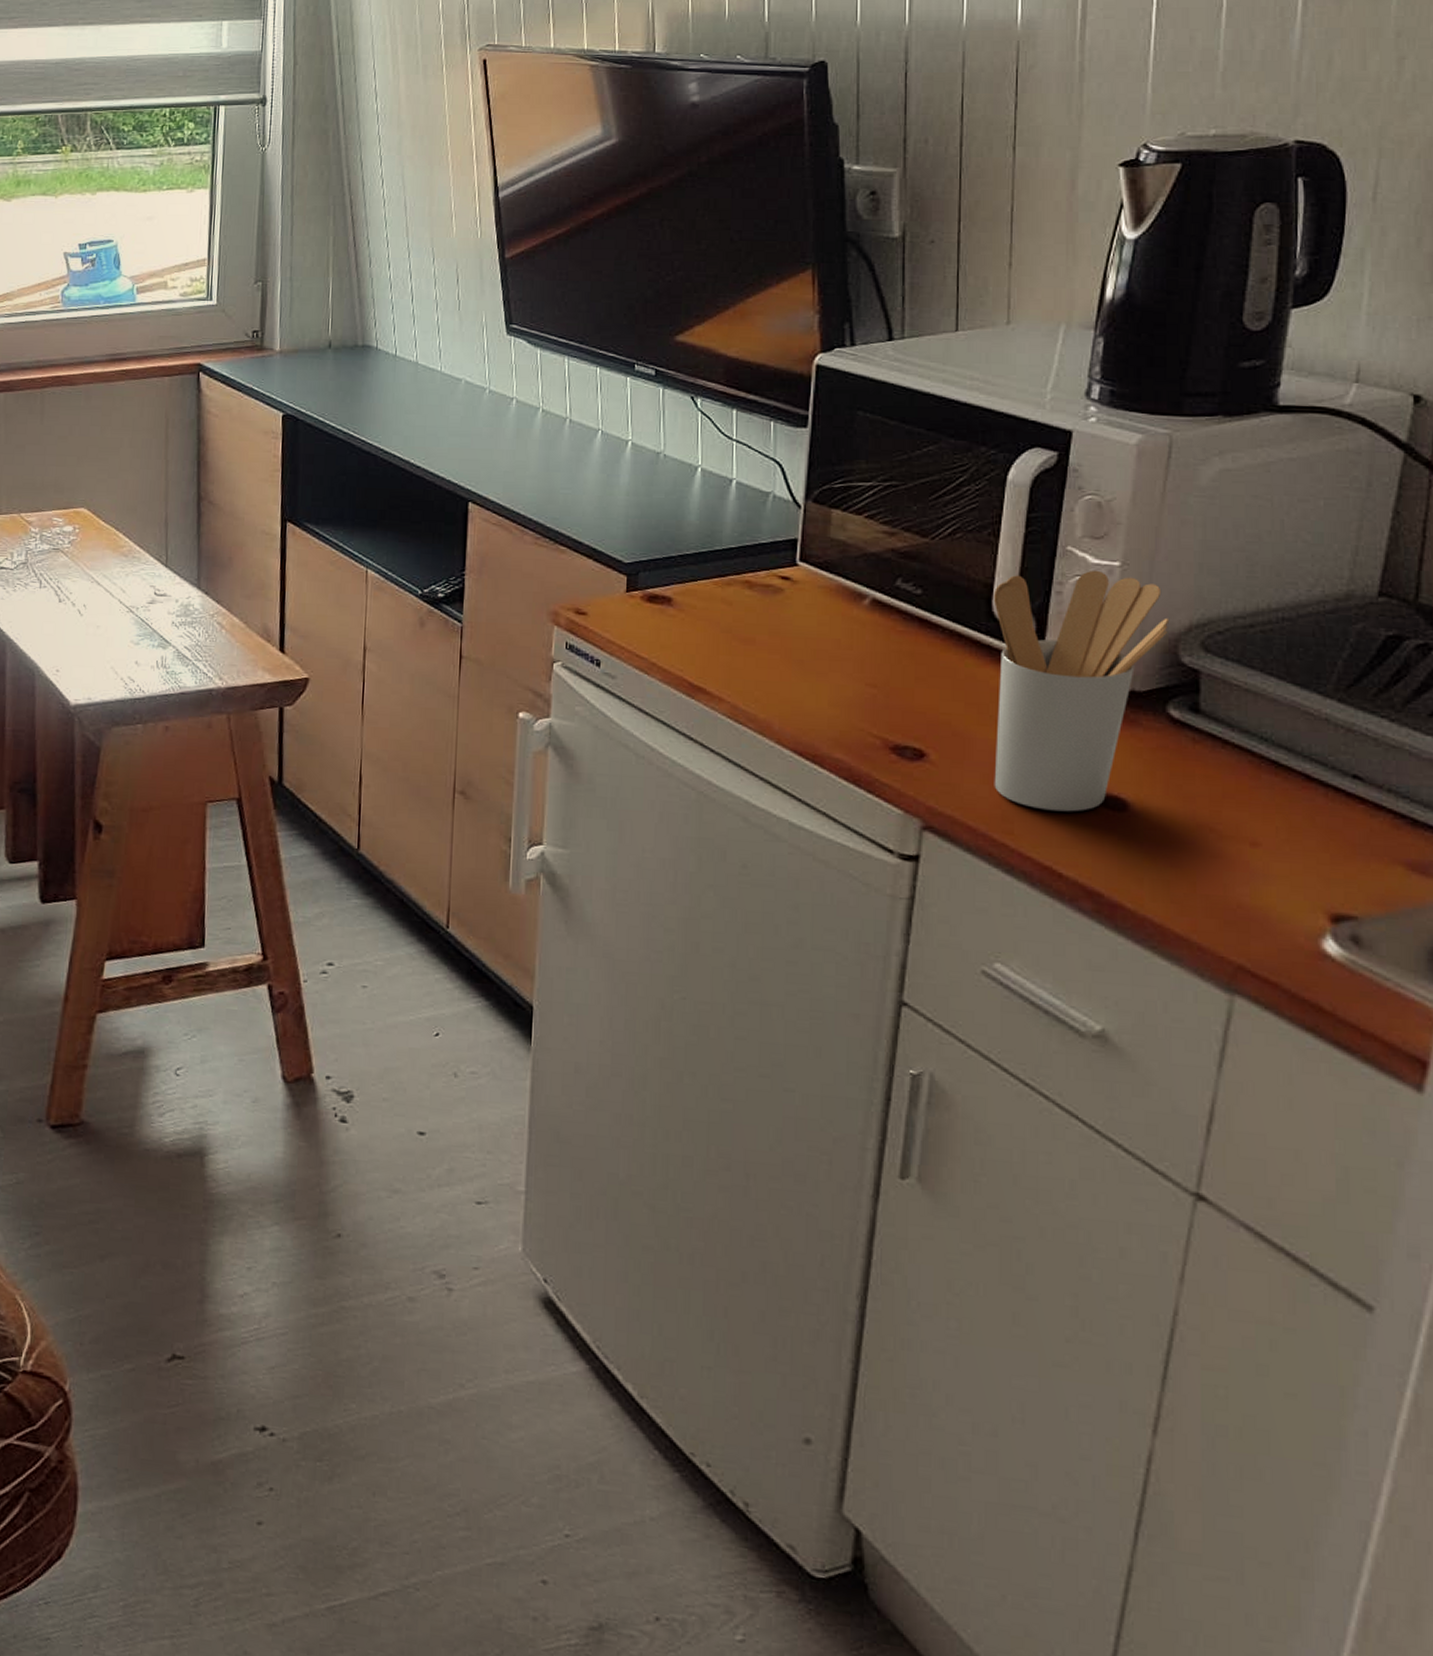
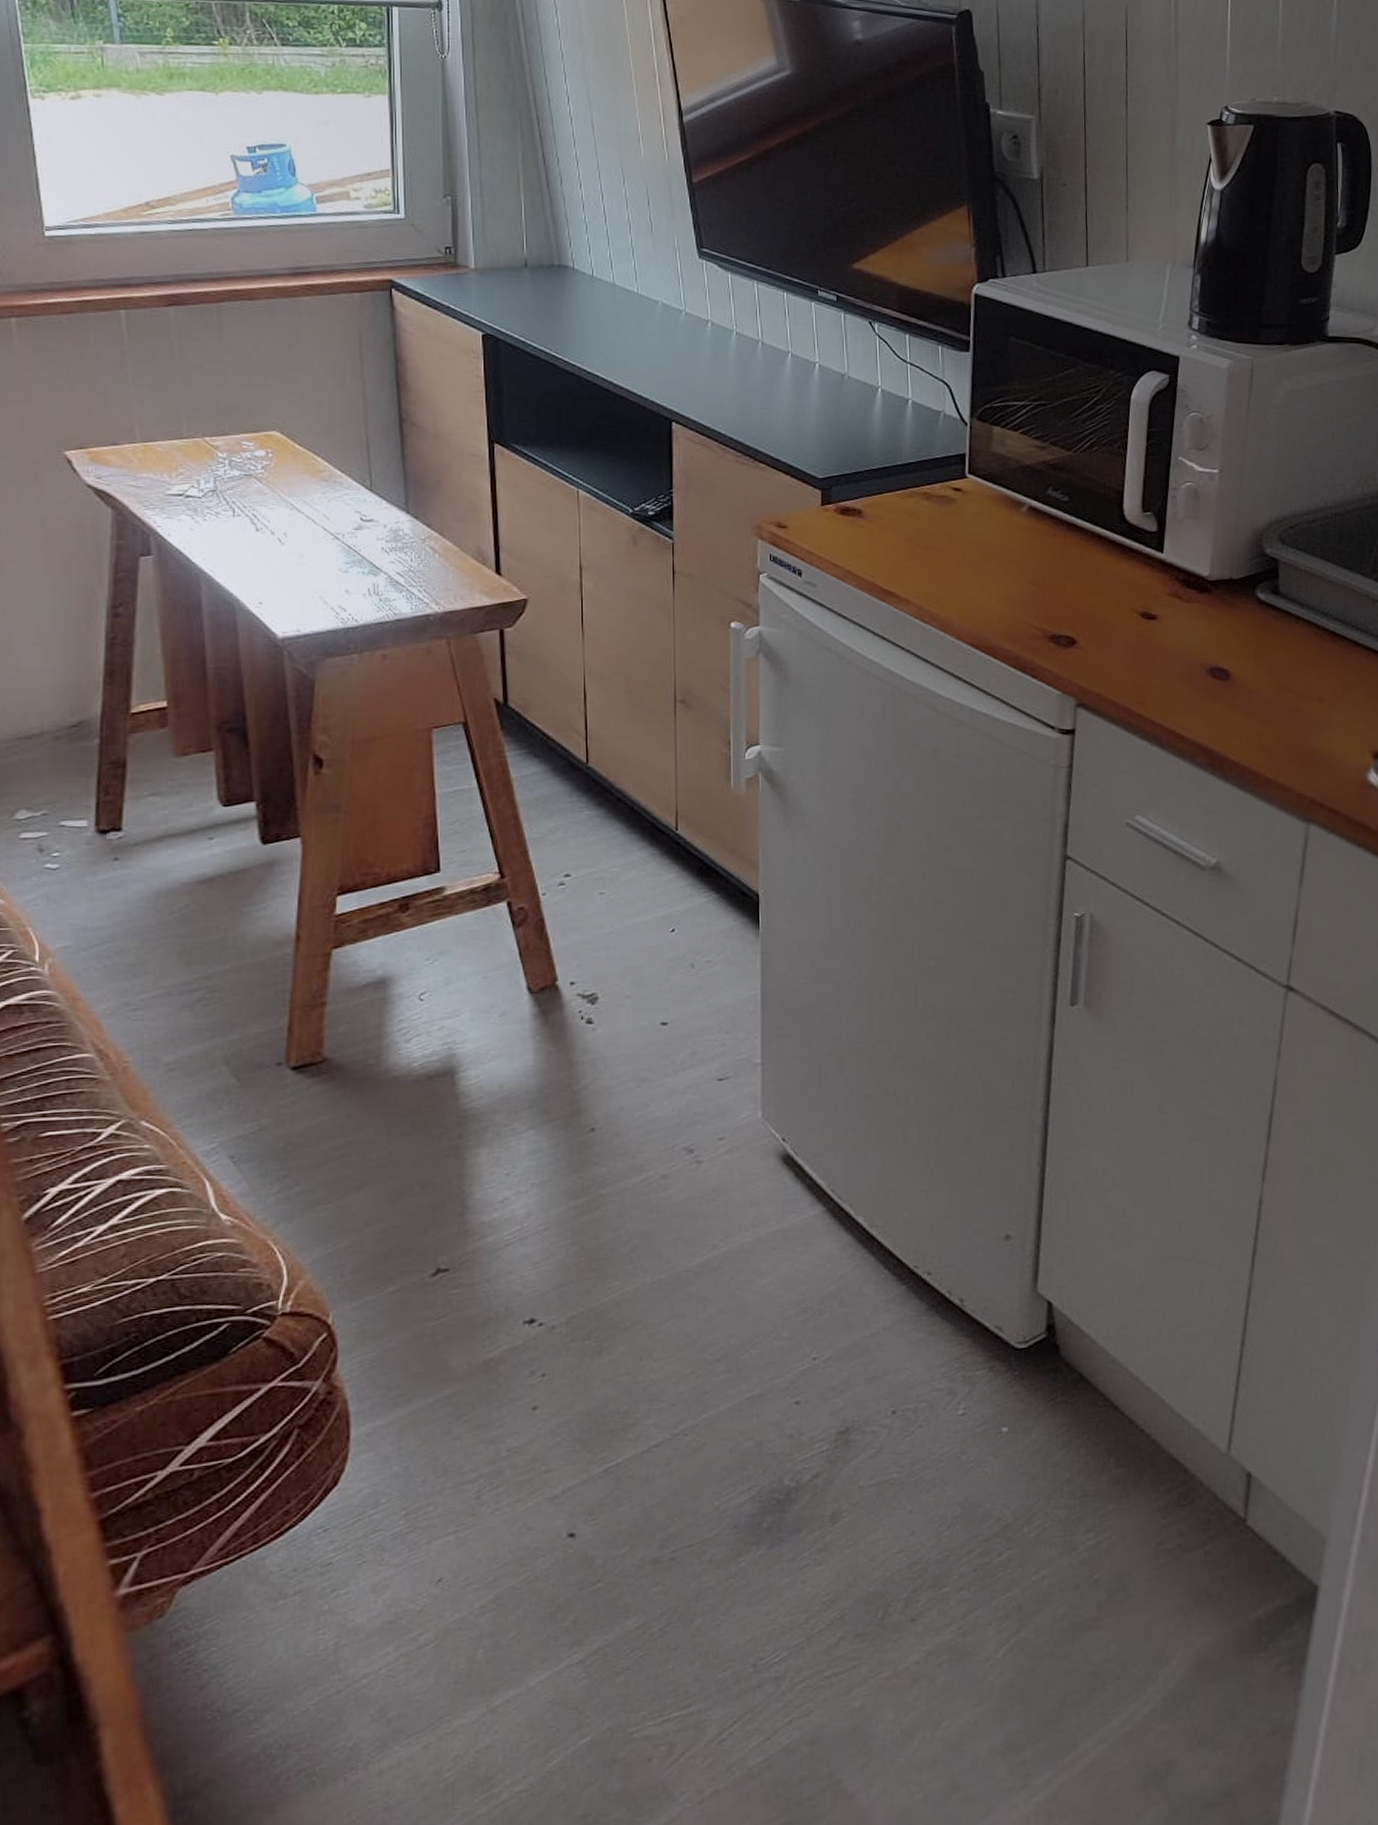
utensil holder: present [993,570,1170,812] -> none [1124,477,1256,684]

